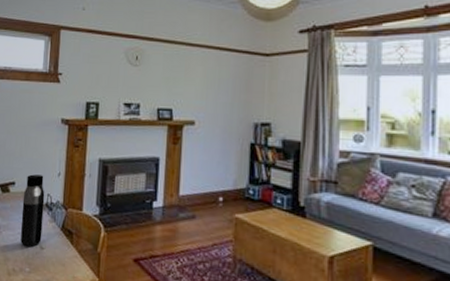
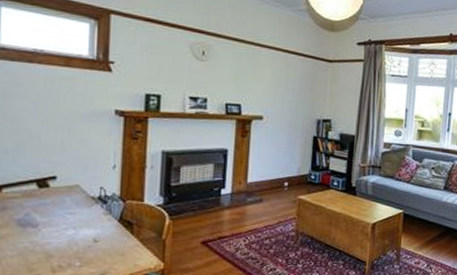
water bottle: present [20,174,45,248] -> none [66,167,97,242]

